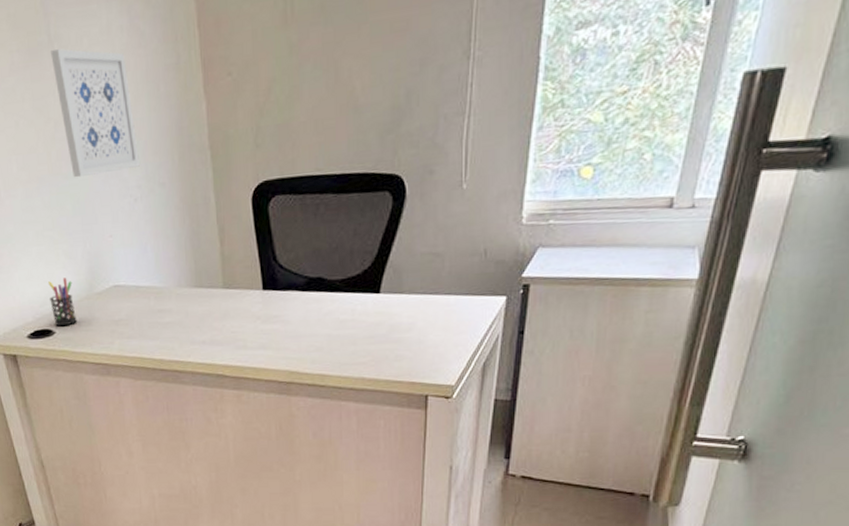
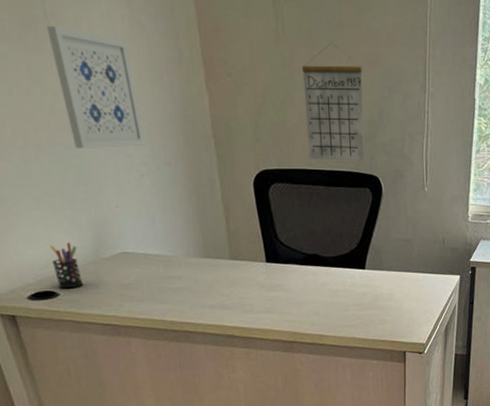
calendar: none [312,16,387,163] -> present [301,43,365,161]

